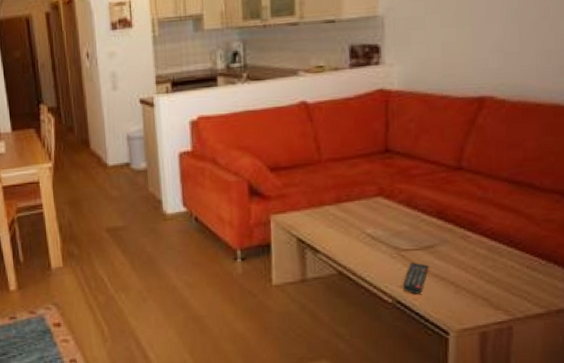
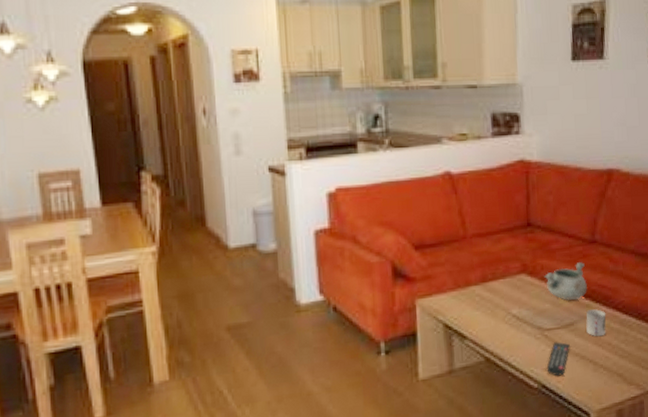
decorative bowl: none [402,187,450,224] -> present [544,261,587,300]
cup: none [448,234,472,261] -> present [586,309,606,337]

